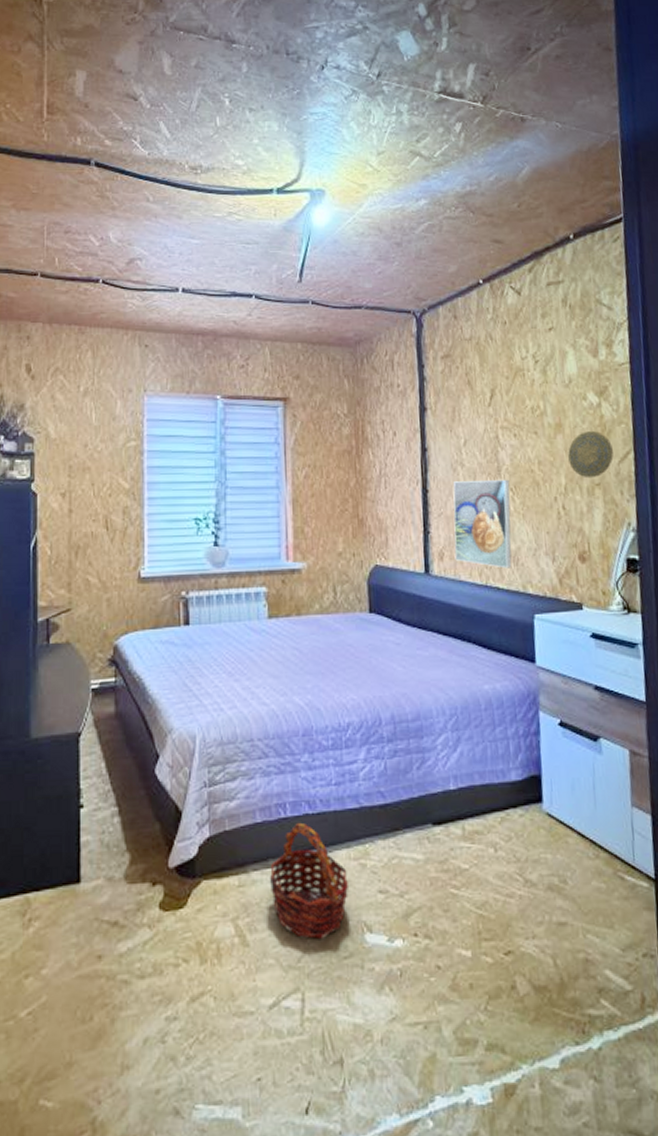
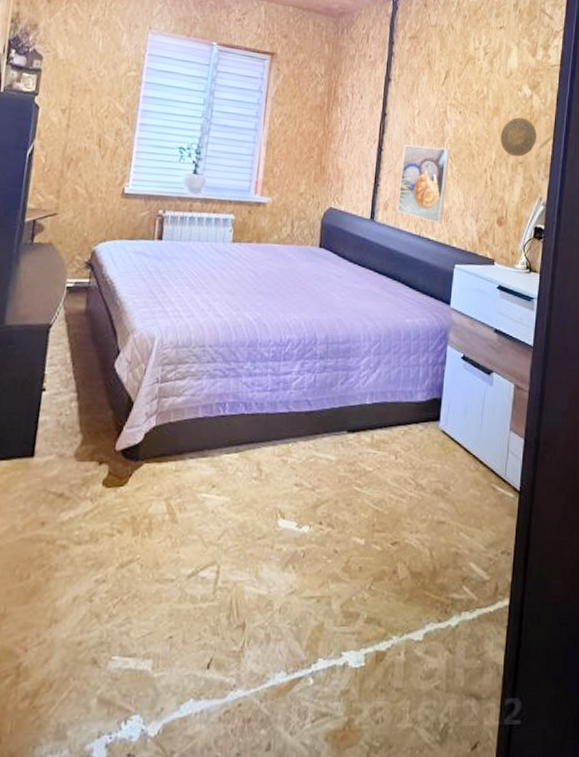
basket: present [269,822,350,939] -> none [202,420,271,521]

